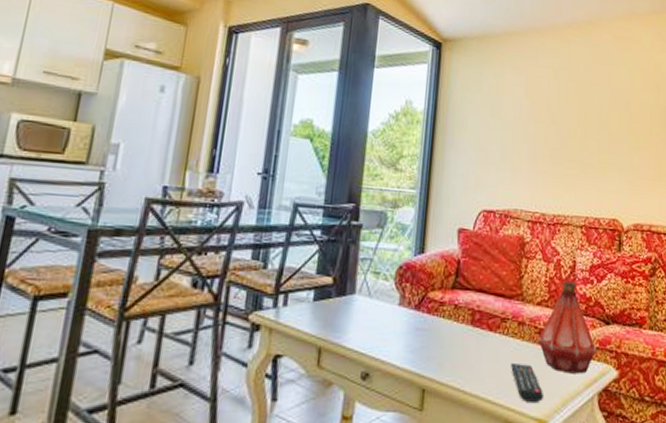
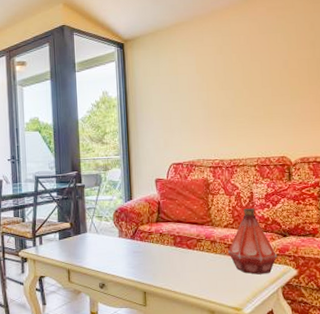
remote control: present [511,364,543,402] -> none [209,270,237,296]

